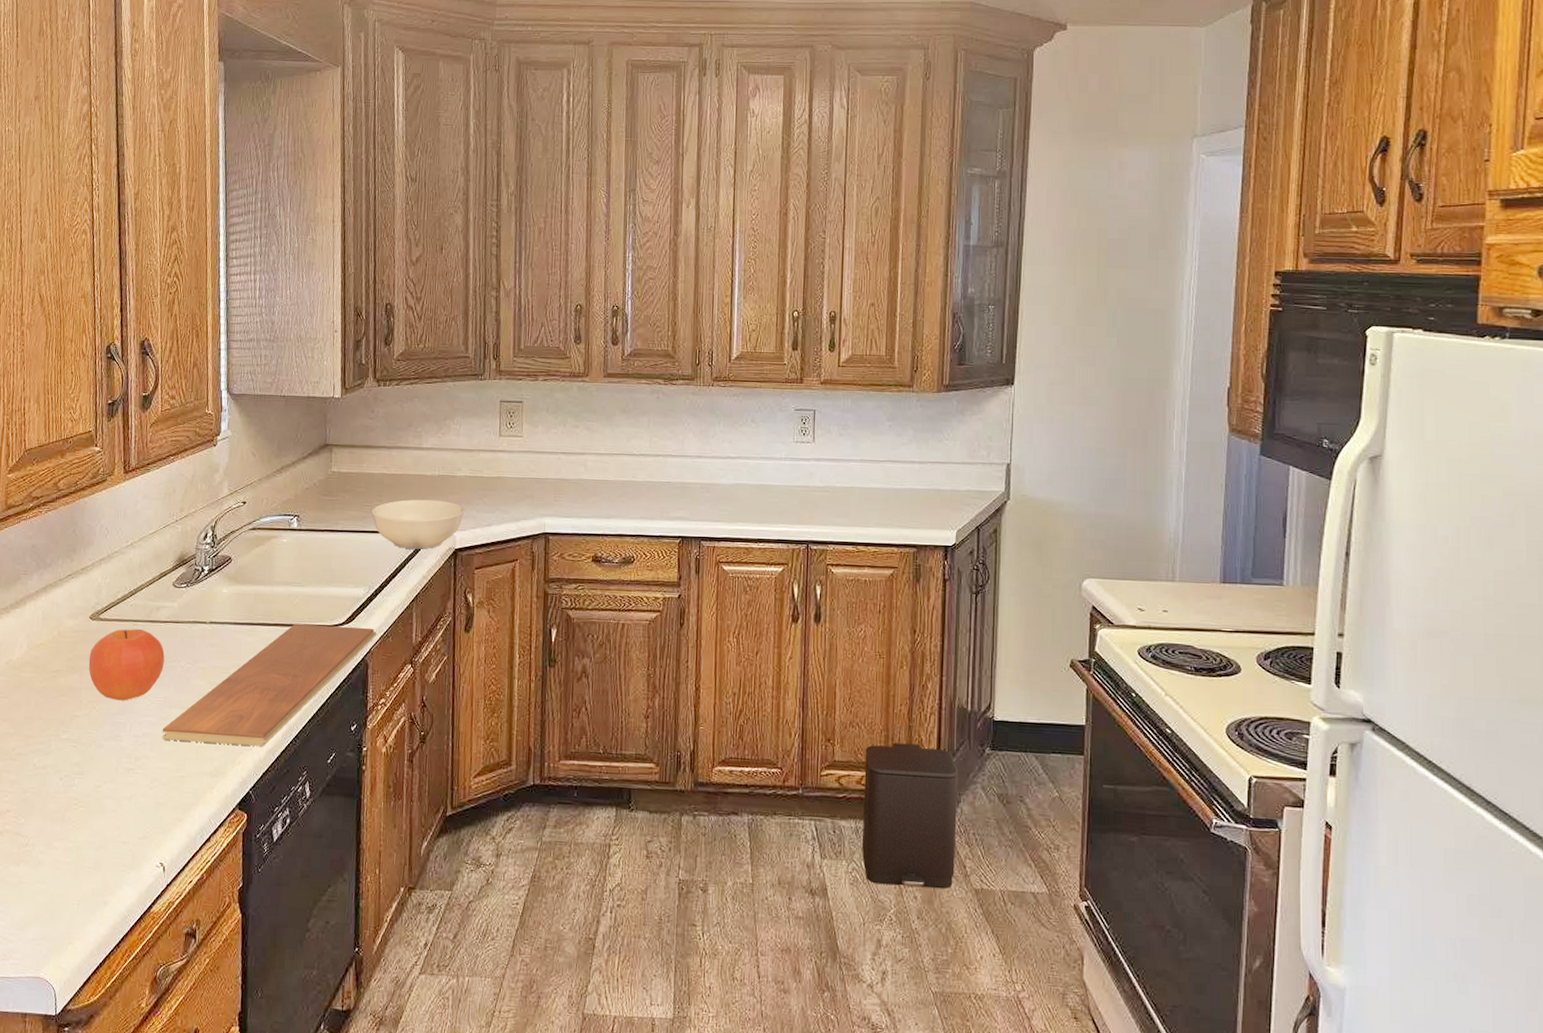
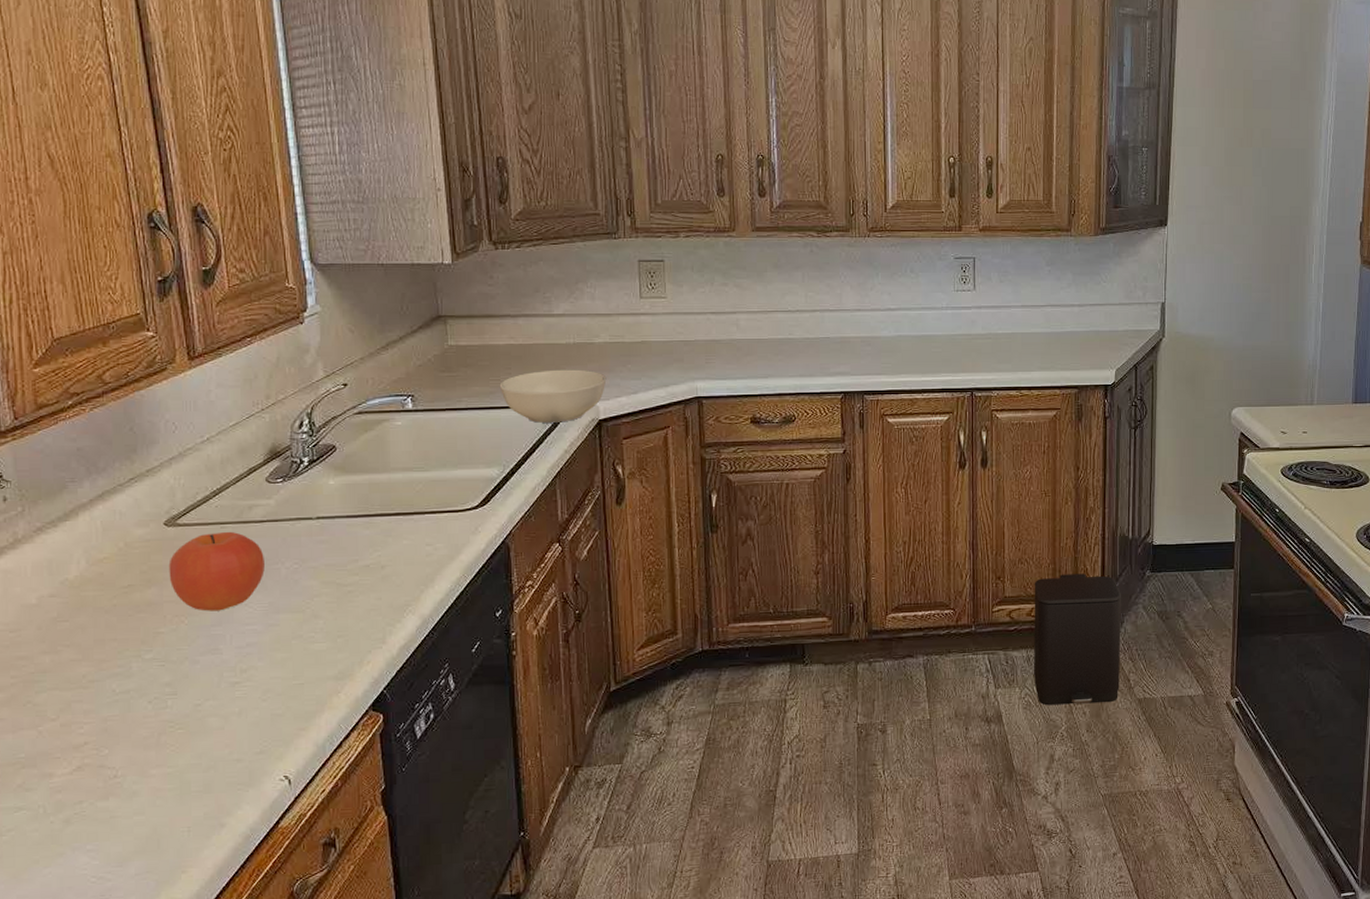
chopping board: present [162,623,376,747] -> none [270,509,516,648]

